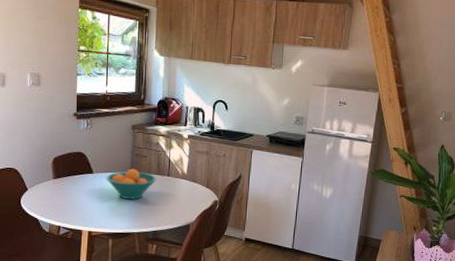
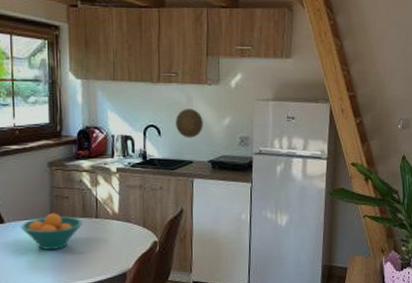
decorative plate: none [240,88,265,114] -> present [175,109,203,138]

